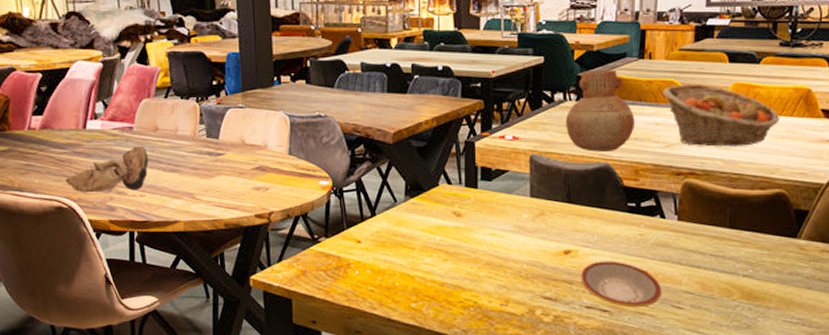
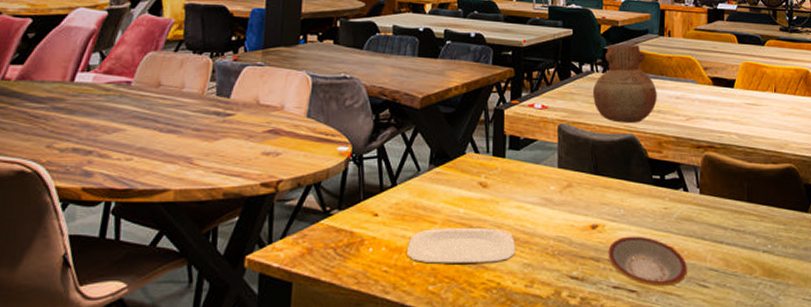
animal skull: present [65,145,149,193] -> none [35,102,144,155]
plate: none [390,253,490,287] -> present [407,228,515,266]
fruit basket: present [663,84,780,147] -> none [682,61,785,121]

